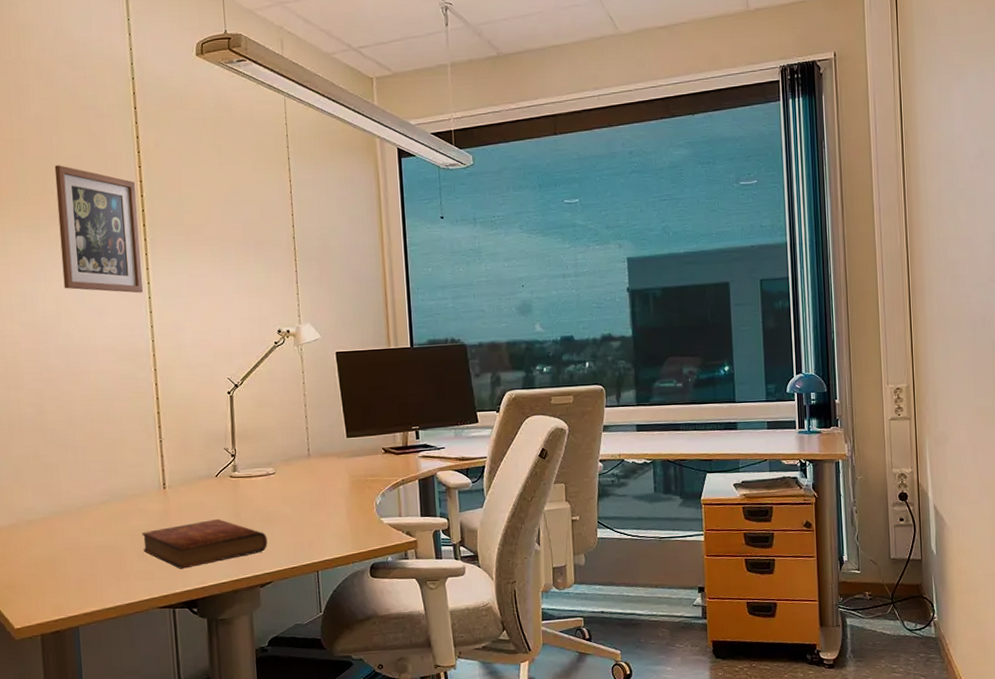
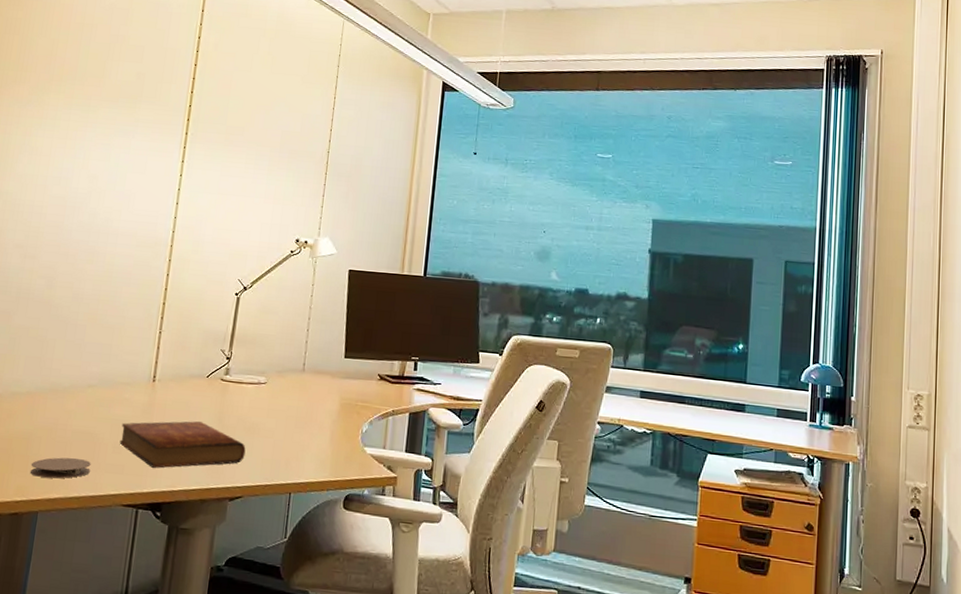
picture frame: present [54,165,144,293] -> none [100,52,189,184]
coaster: none [61,572,121,595] -> present [29,457,91,479]

